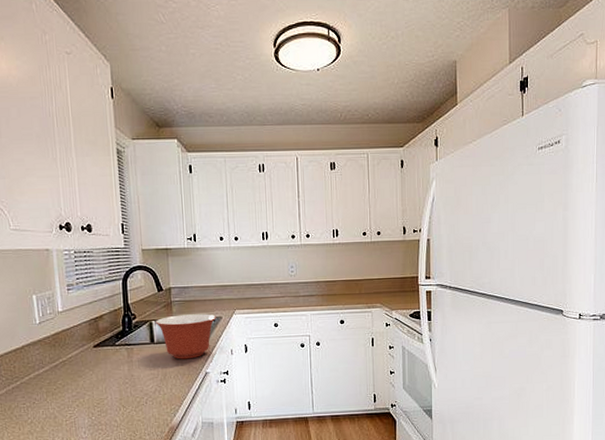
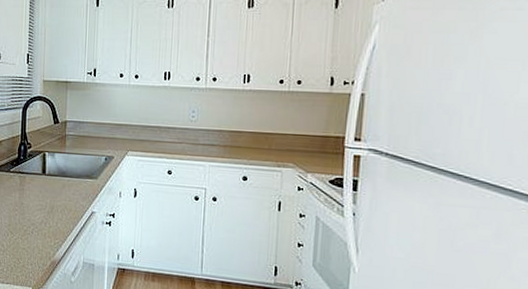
mixing bowl: present [156,314,216,359] -> none [49,149,108,196]

